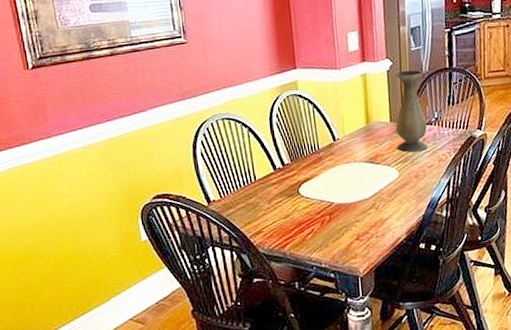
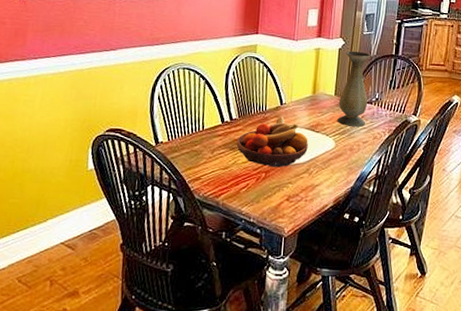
fruit bowl: none [293,153,370,208] -> present [236,116,308,168]

